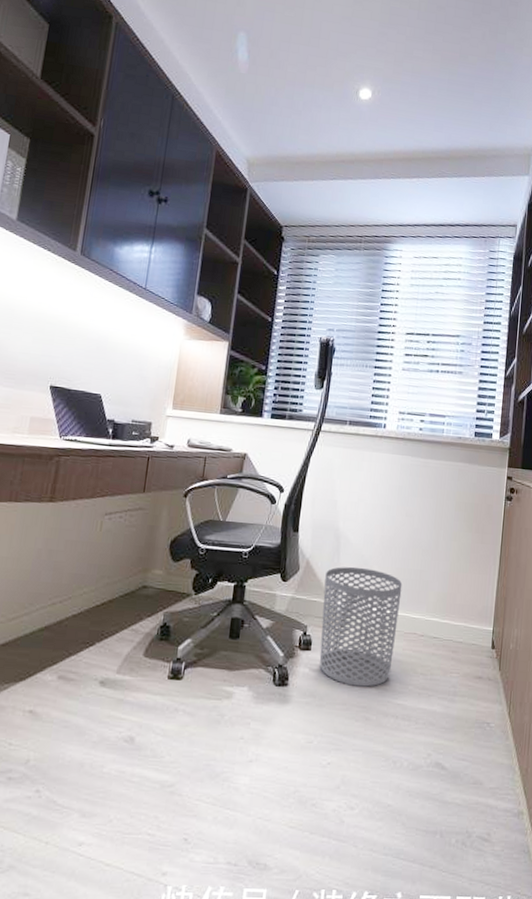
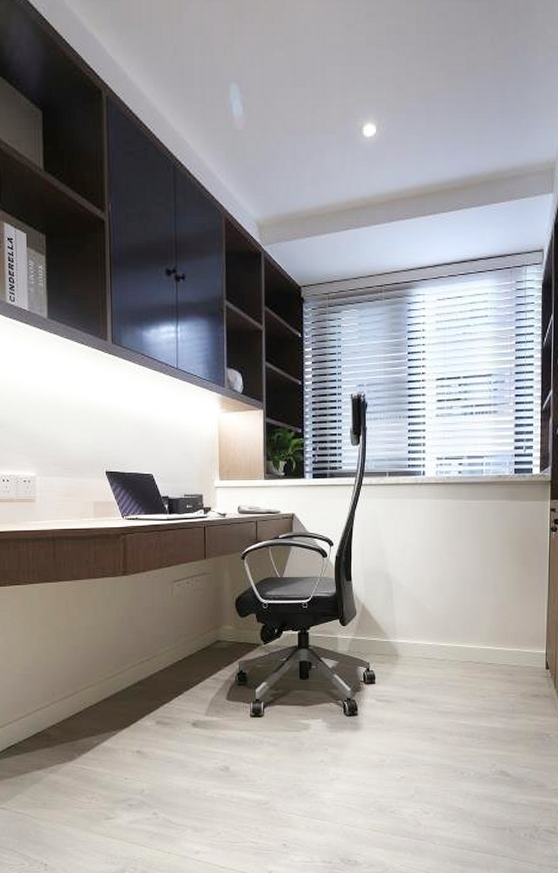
waste bin: present [319,566,403,687] -> none [381,607,455,711]

